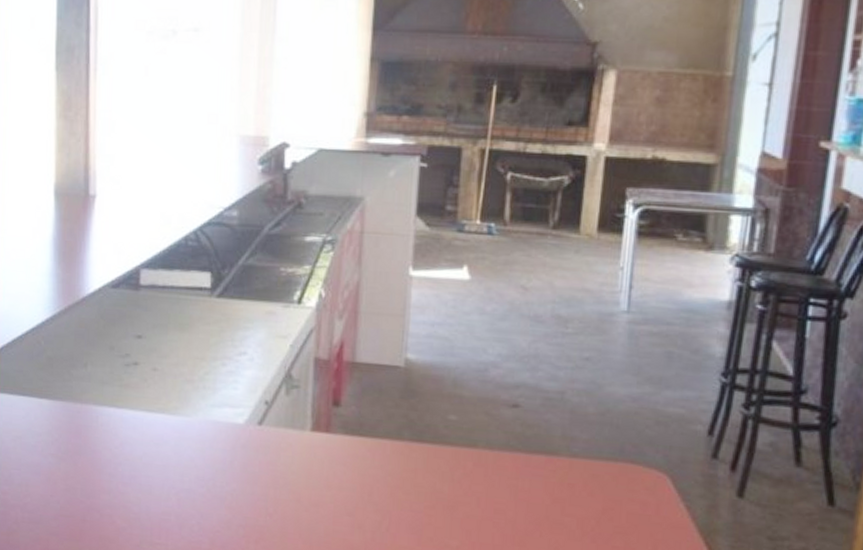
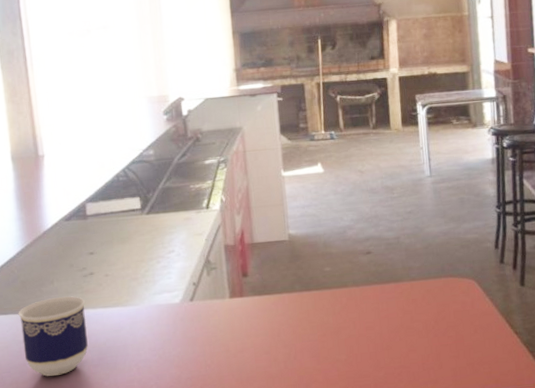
cup: none [39,385,124,487] -> present [18,296,88,376]

